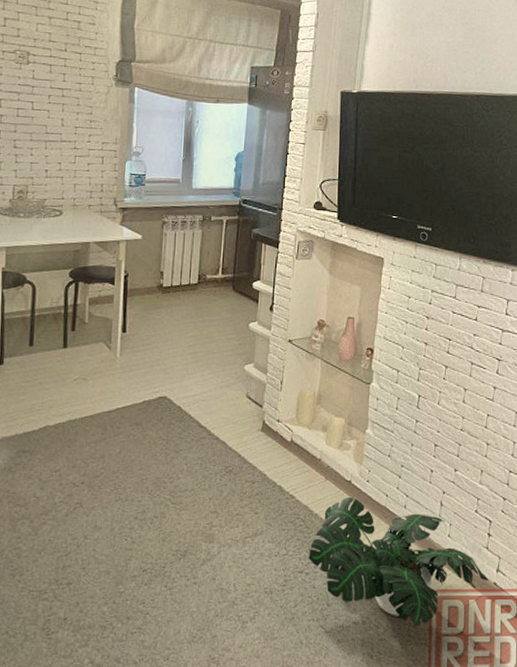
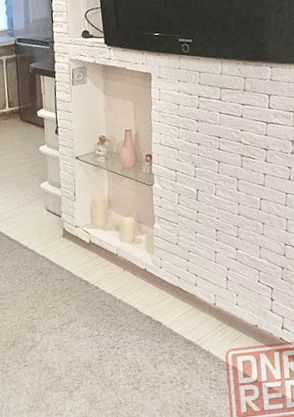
potted plant: present [308,496,489,627] -> none [117,282,276,380]

